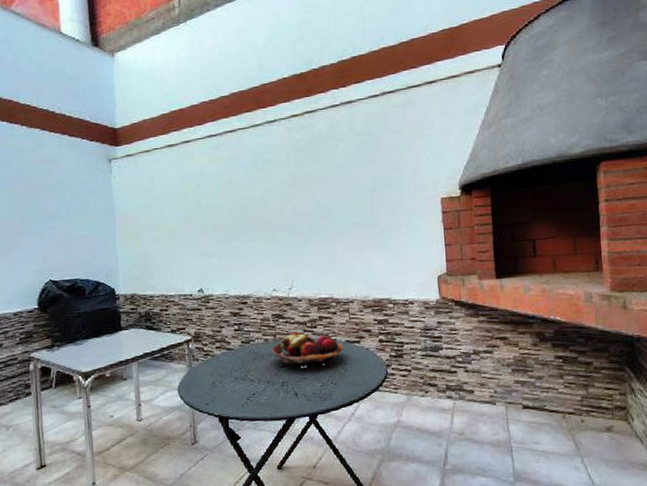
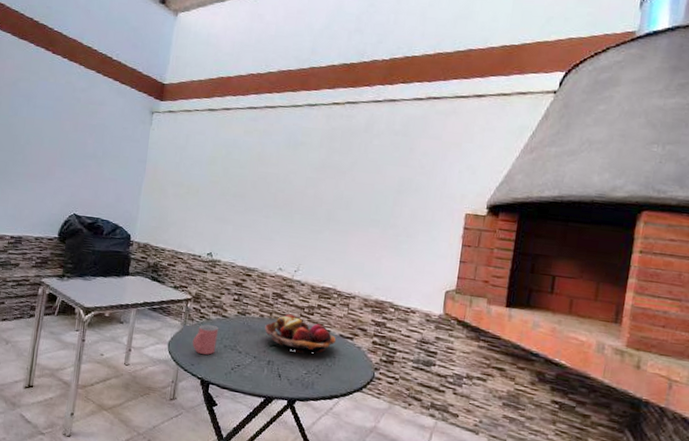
mug: none [202,360,227,392] -> present [192,324,218,355]

